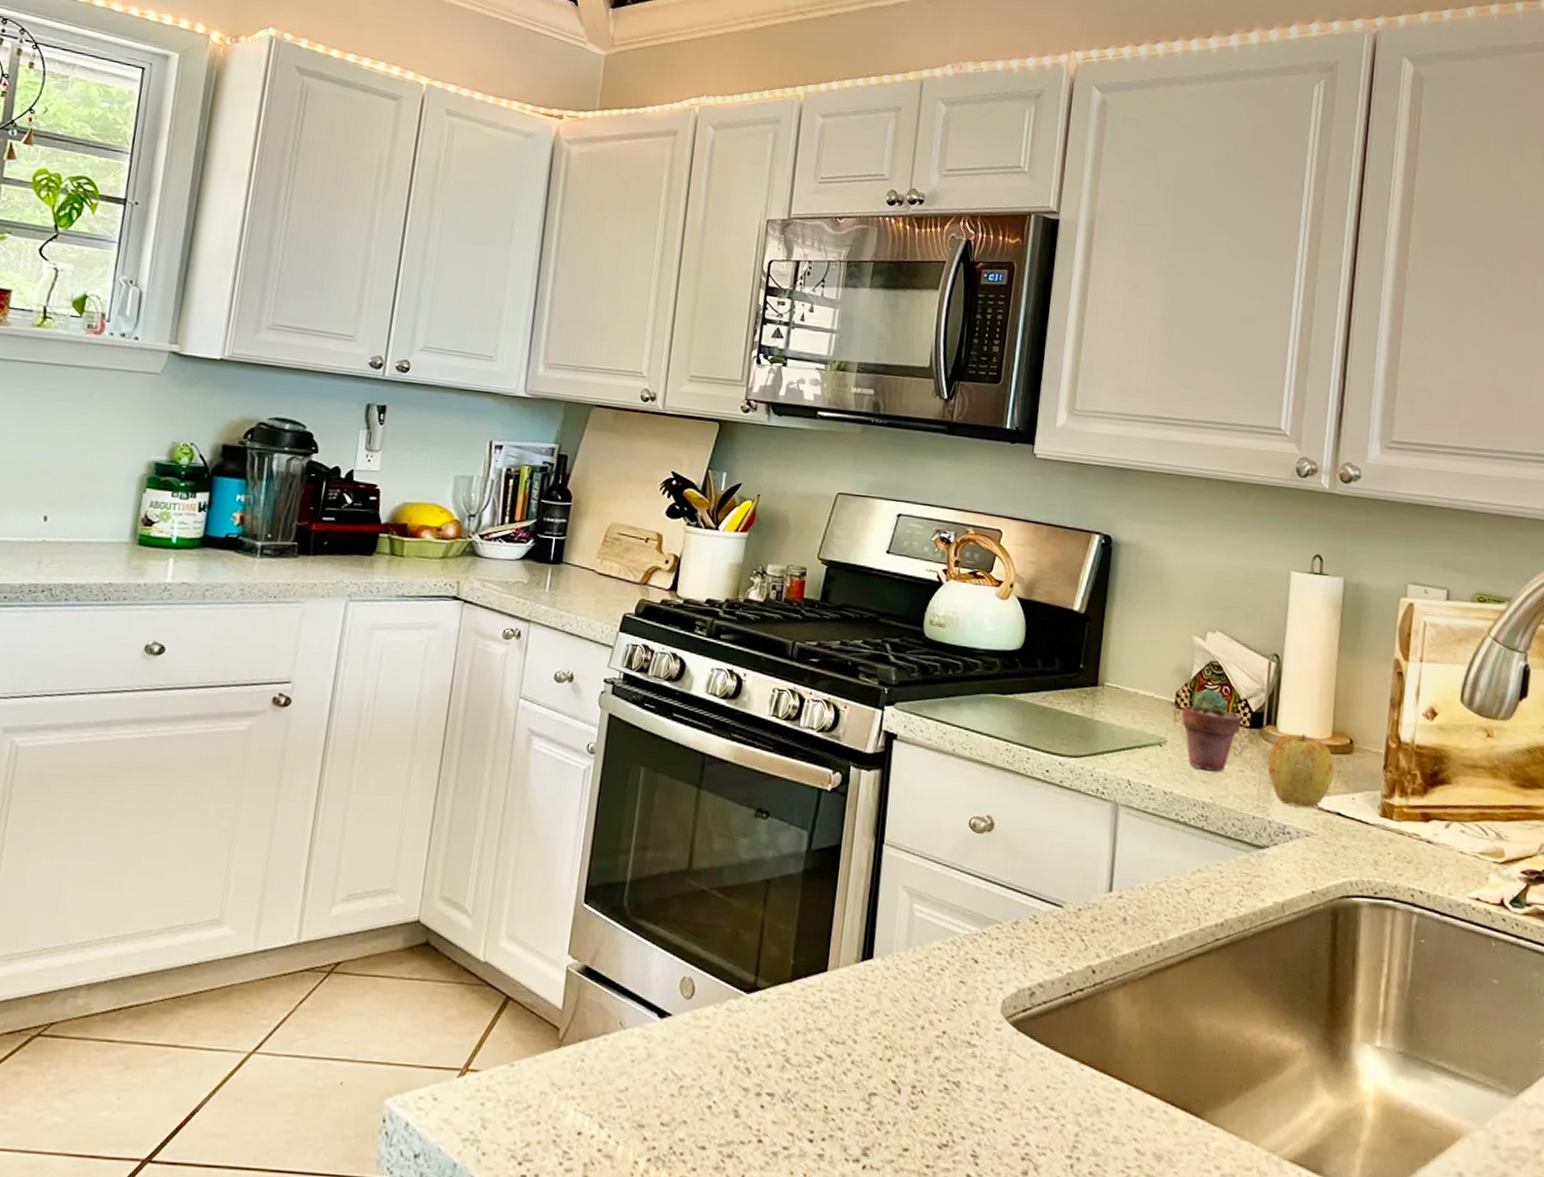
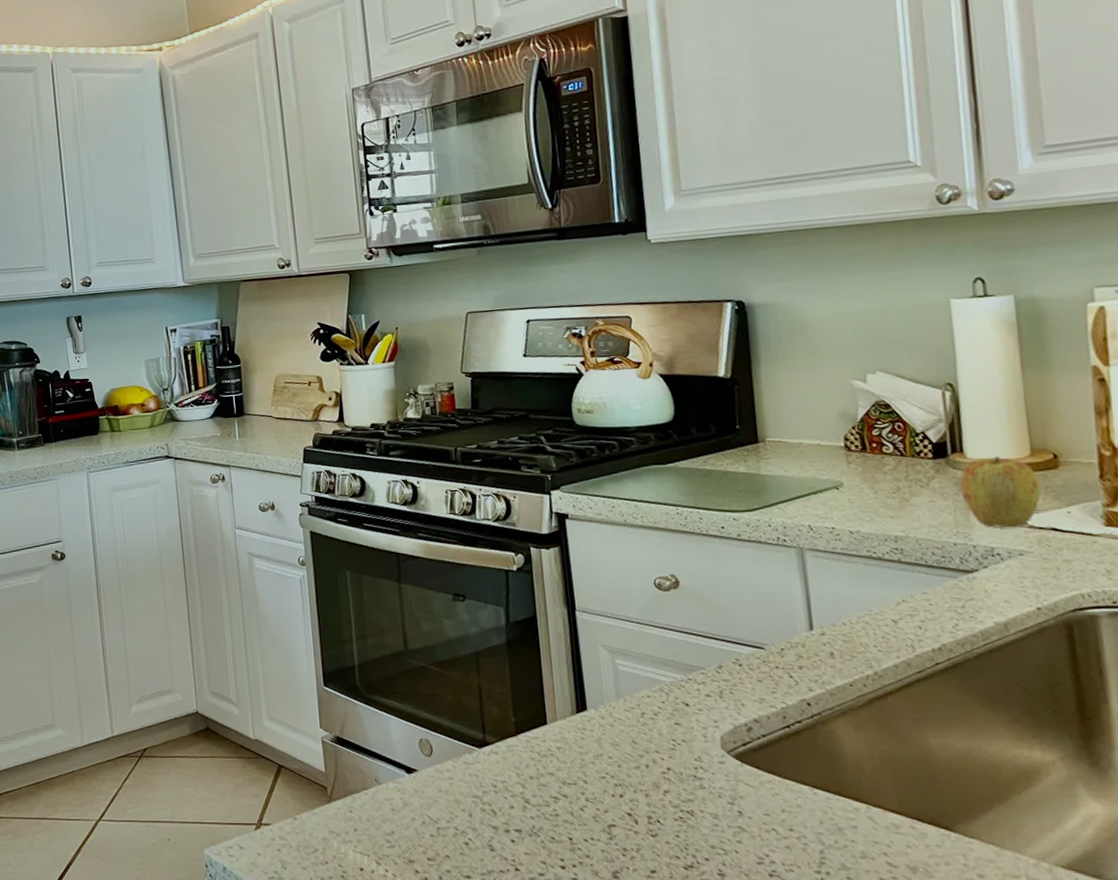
potted succulent: present [1182,688,1242,772] -> none [854,427,923,506]

